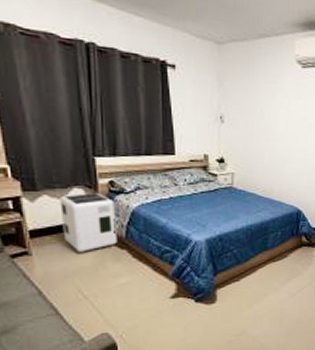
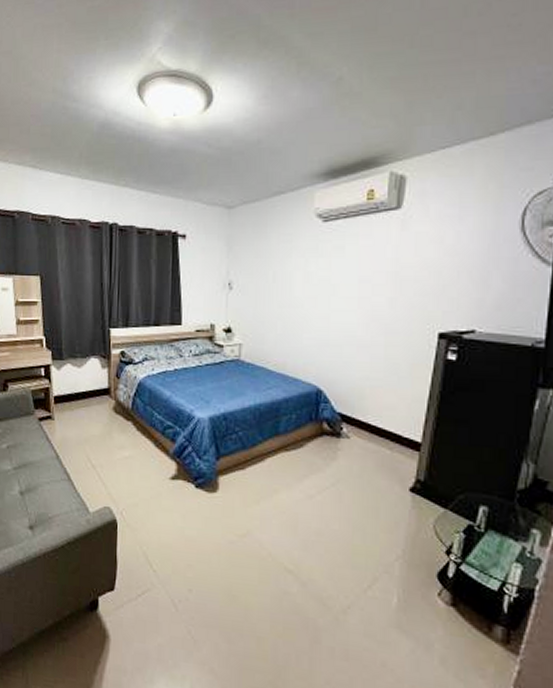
air purifier: present [59,192,117,252] -> none [79,362,125,420]

